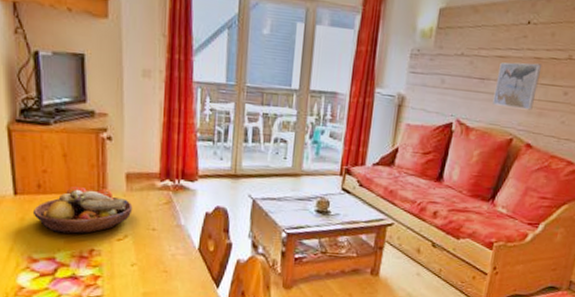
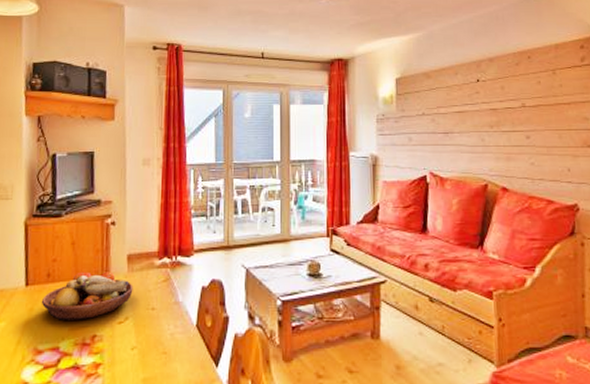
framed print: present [492,62,543,110] -> none [459,114,500,156]

